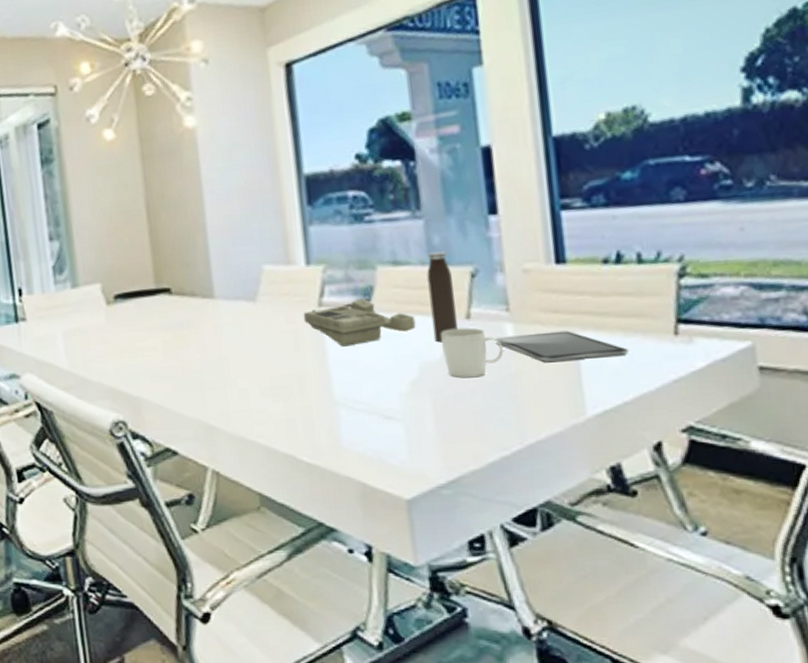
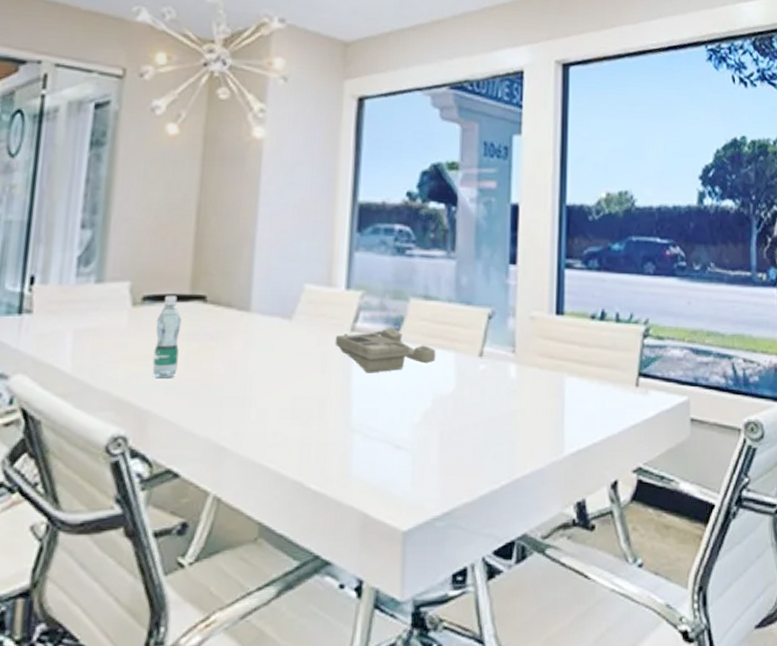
bottle: none [130,291,158,368] -> present [152,295,181,379]
water bottle: present [427,251,458,343] -> none [450,292,473,377]
mug: present [441,327,504,379] -> none [455,365,506,413]
tablet: present [496,330,629,363] -> none [501,375,602,403]

